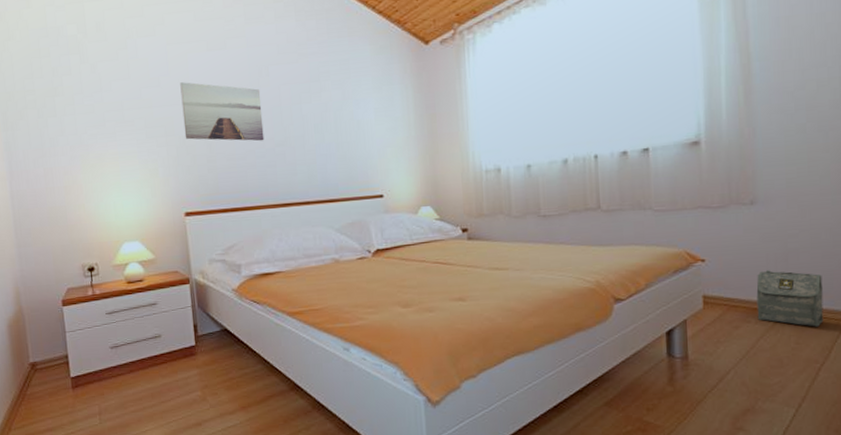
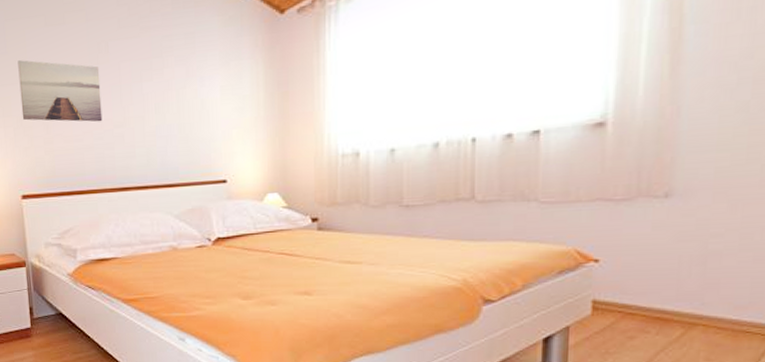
bag: present [756,270,824,327] -> none [659,274,750,342]

